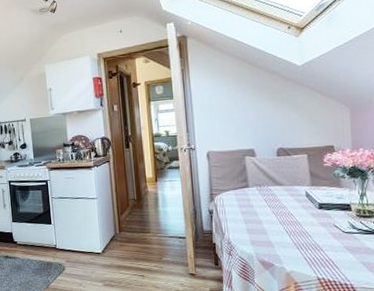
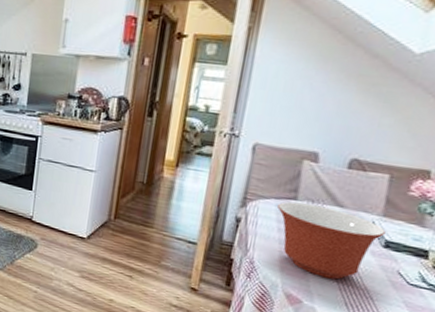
mixing bowl: none [236,188,317,242] -> present [277,201,386,280]

